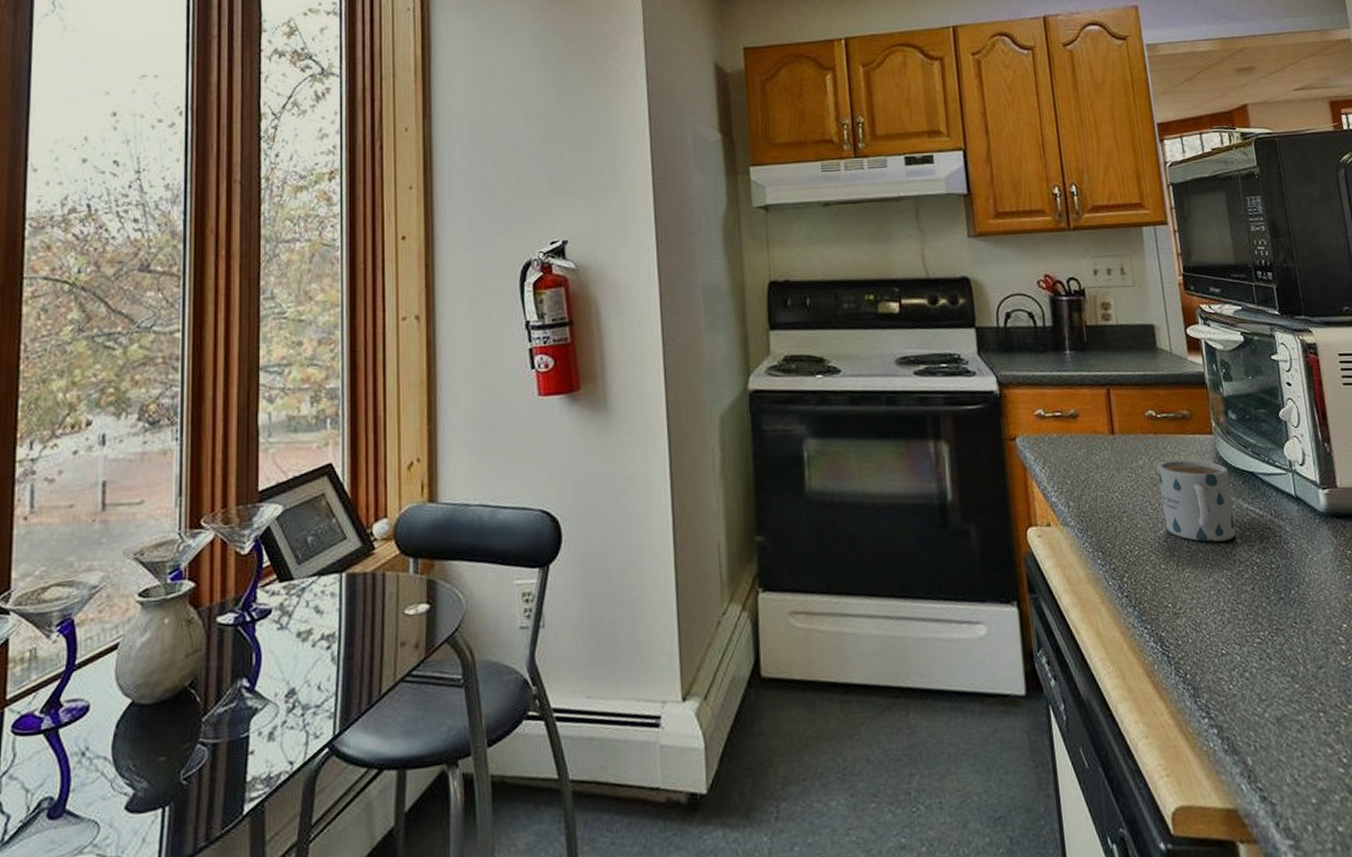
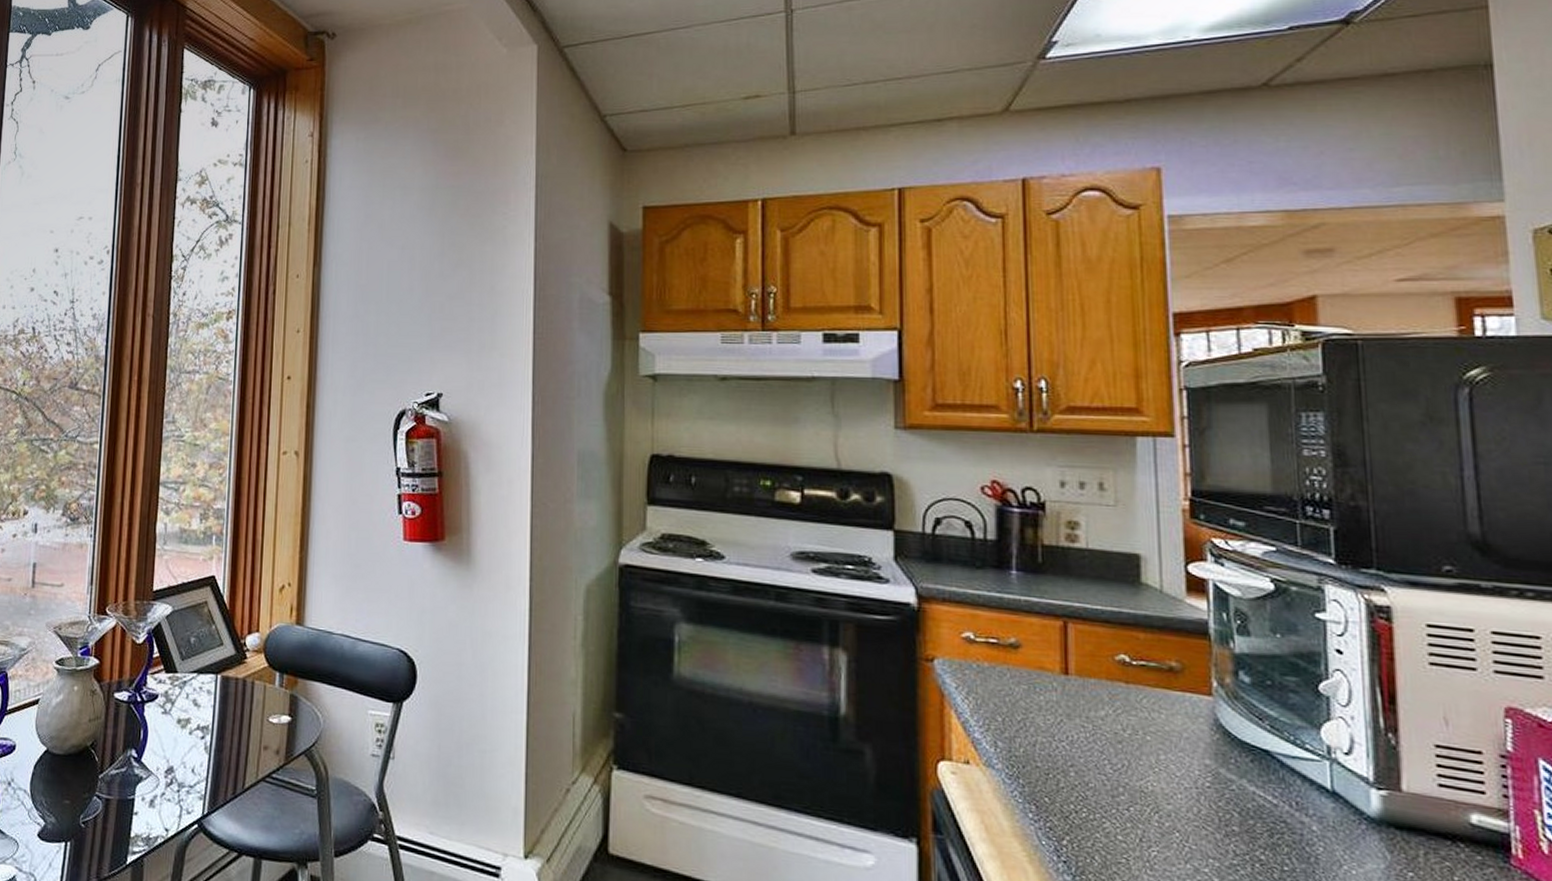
mug: present [1157,459,1236,542] -> none [1126,716,1233,825]

